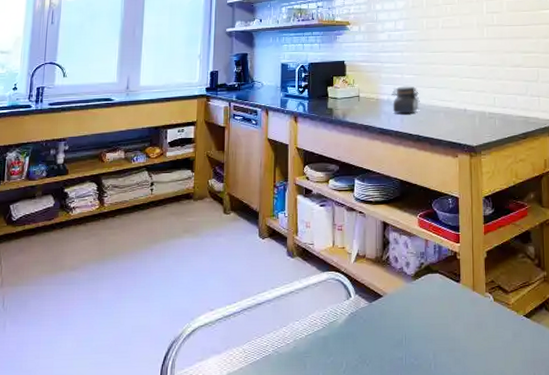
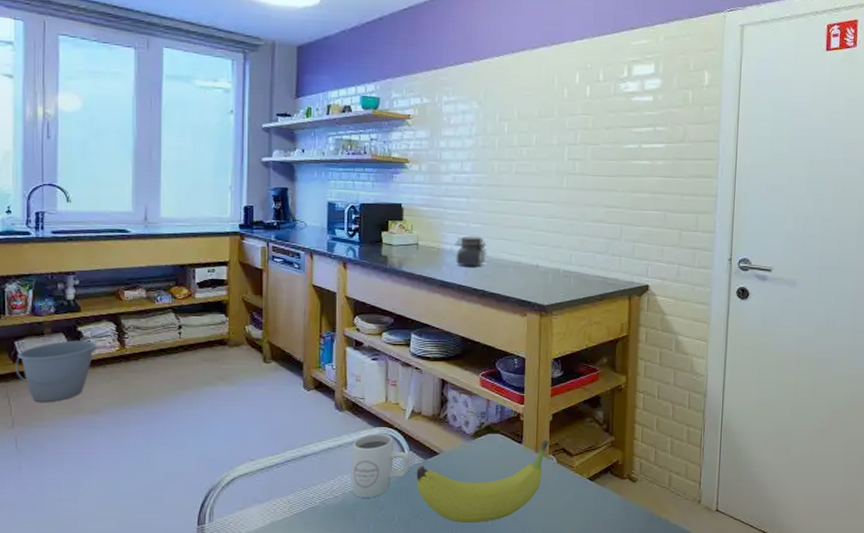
bucket: none [8,201,80,262] -> present [15,340,97,403]
mug: none [301,278,355,345] -> present [350,433,409,498]
fruit: none [362,278,484,368] -> present [416,440,548,524]

